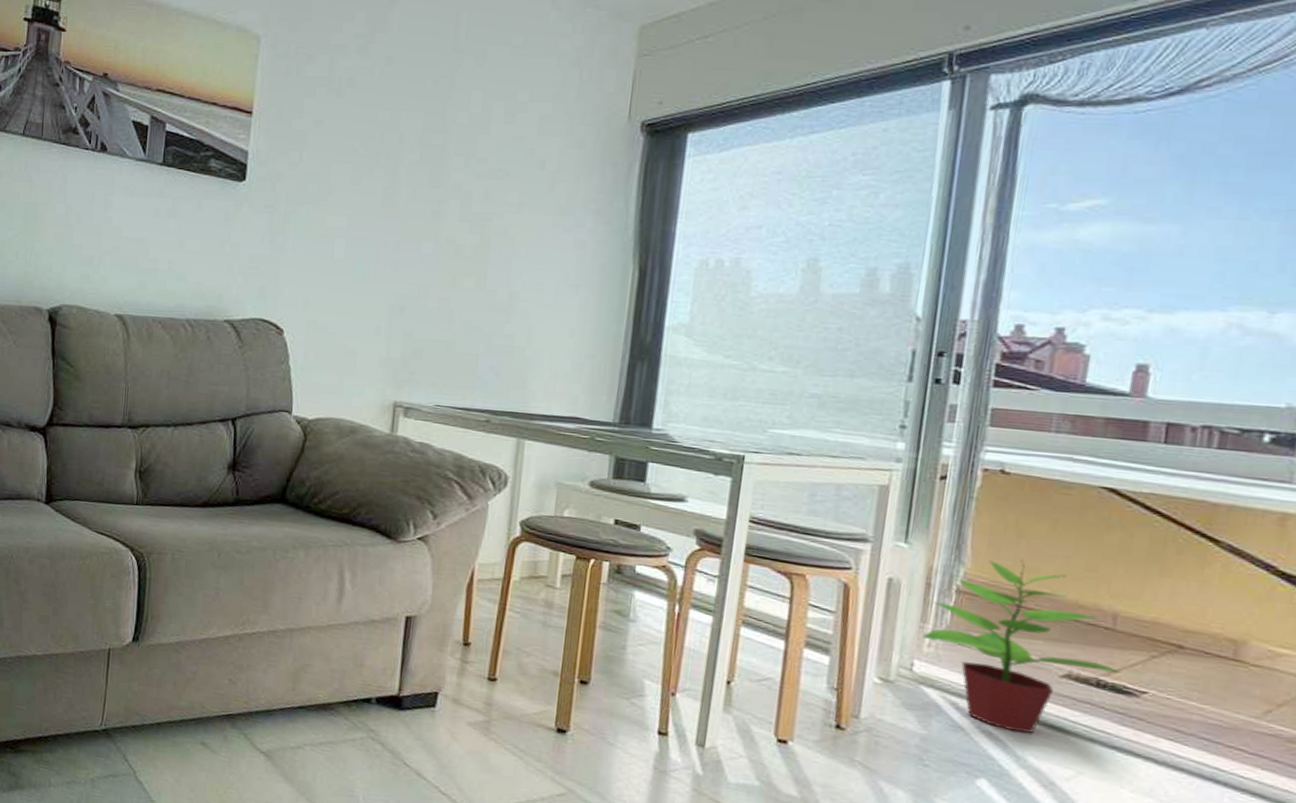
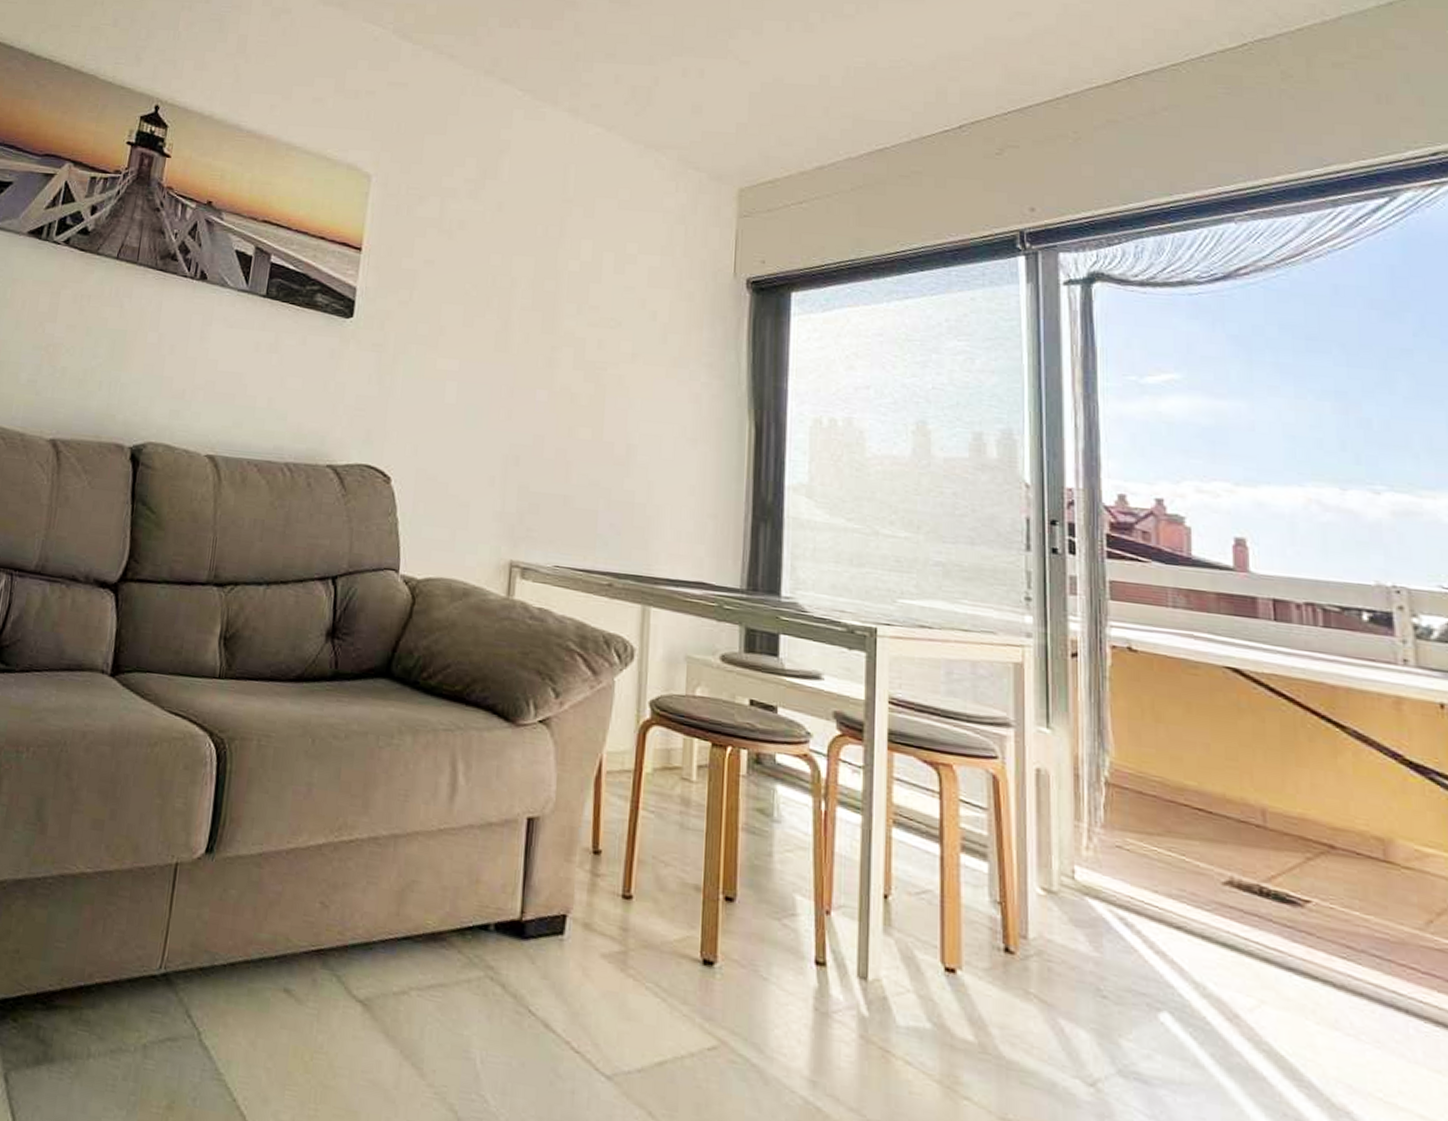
potted plant: present [922,559,1122,734] -> none [1079,747,1282,954]

